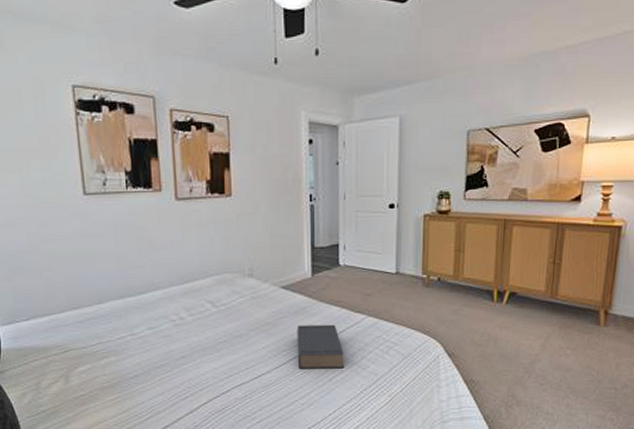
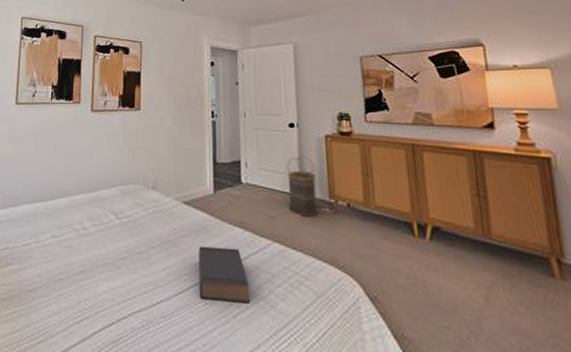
basket: none [384,236,411,292] -> present [287,156,318,217]

